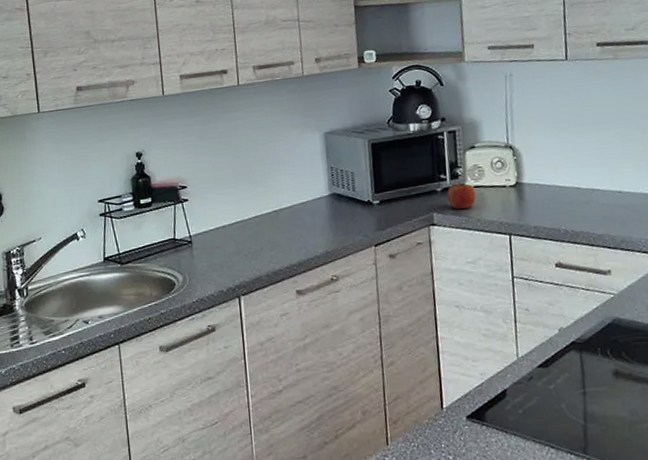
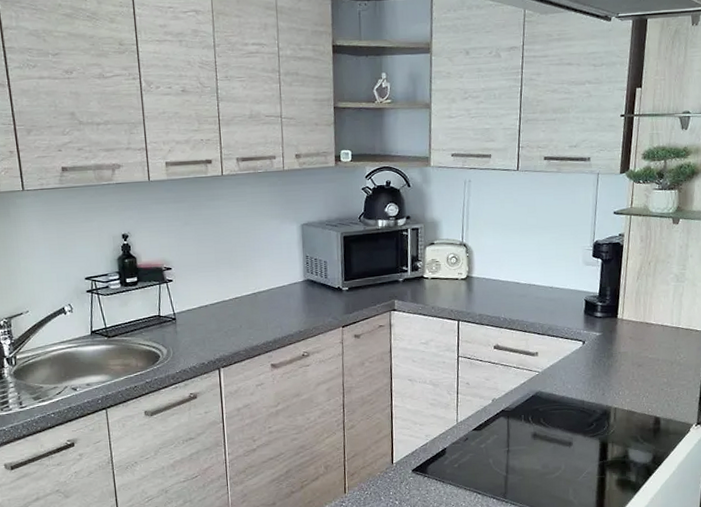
fruit: present [447,182,476,209] -> none [407,273,432,298]

